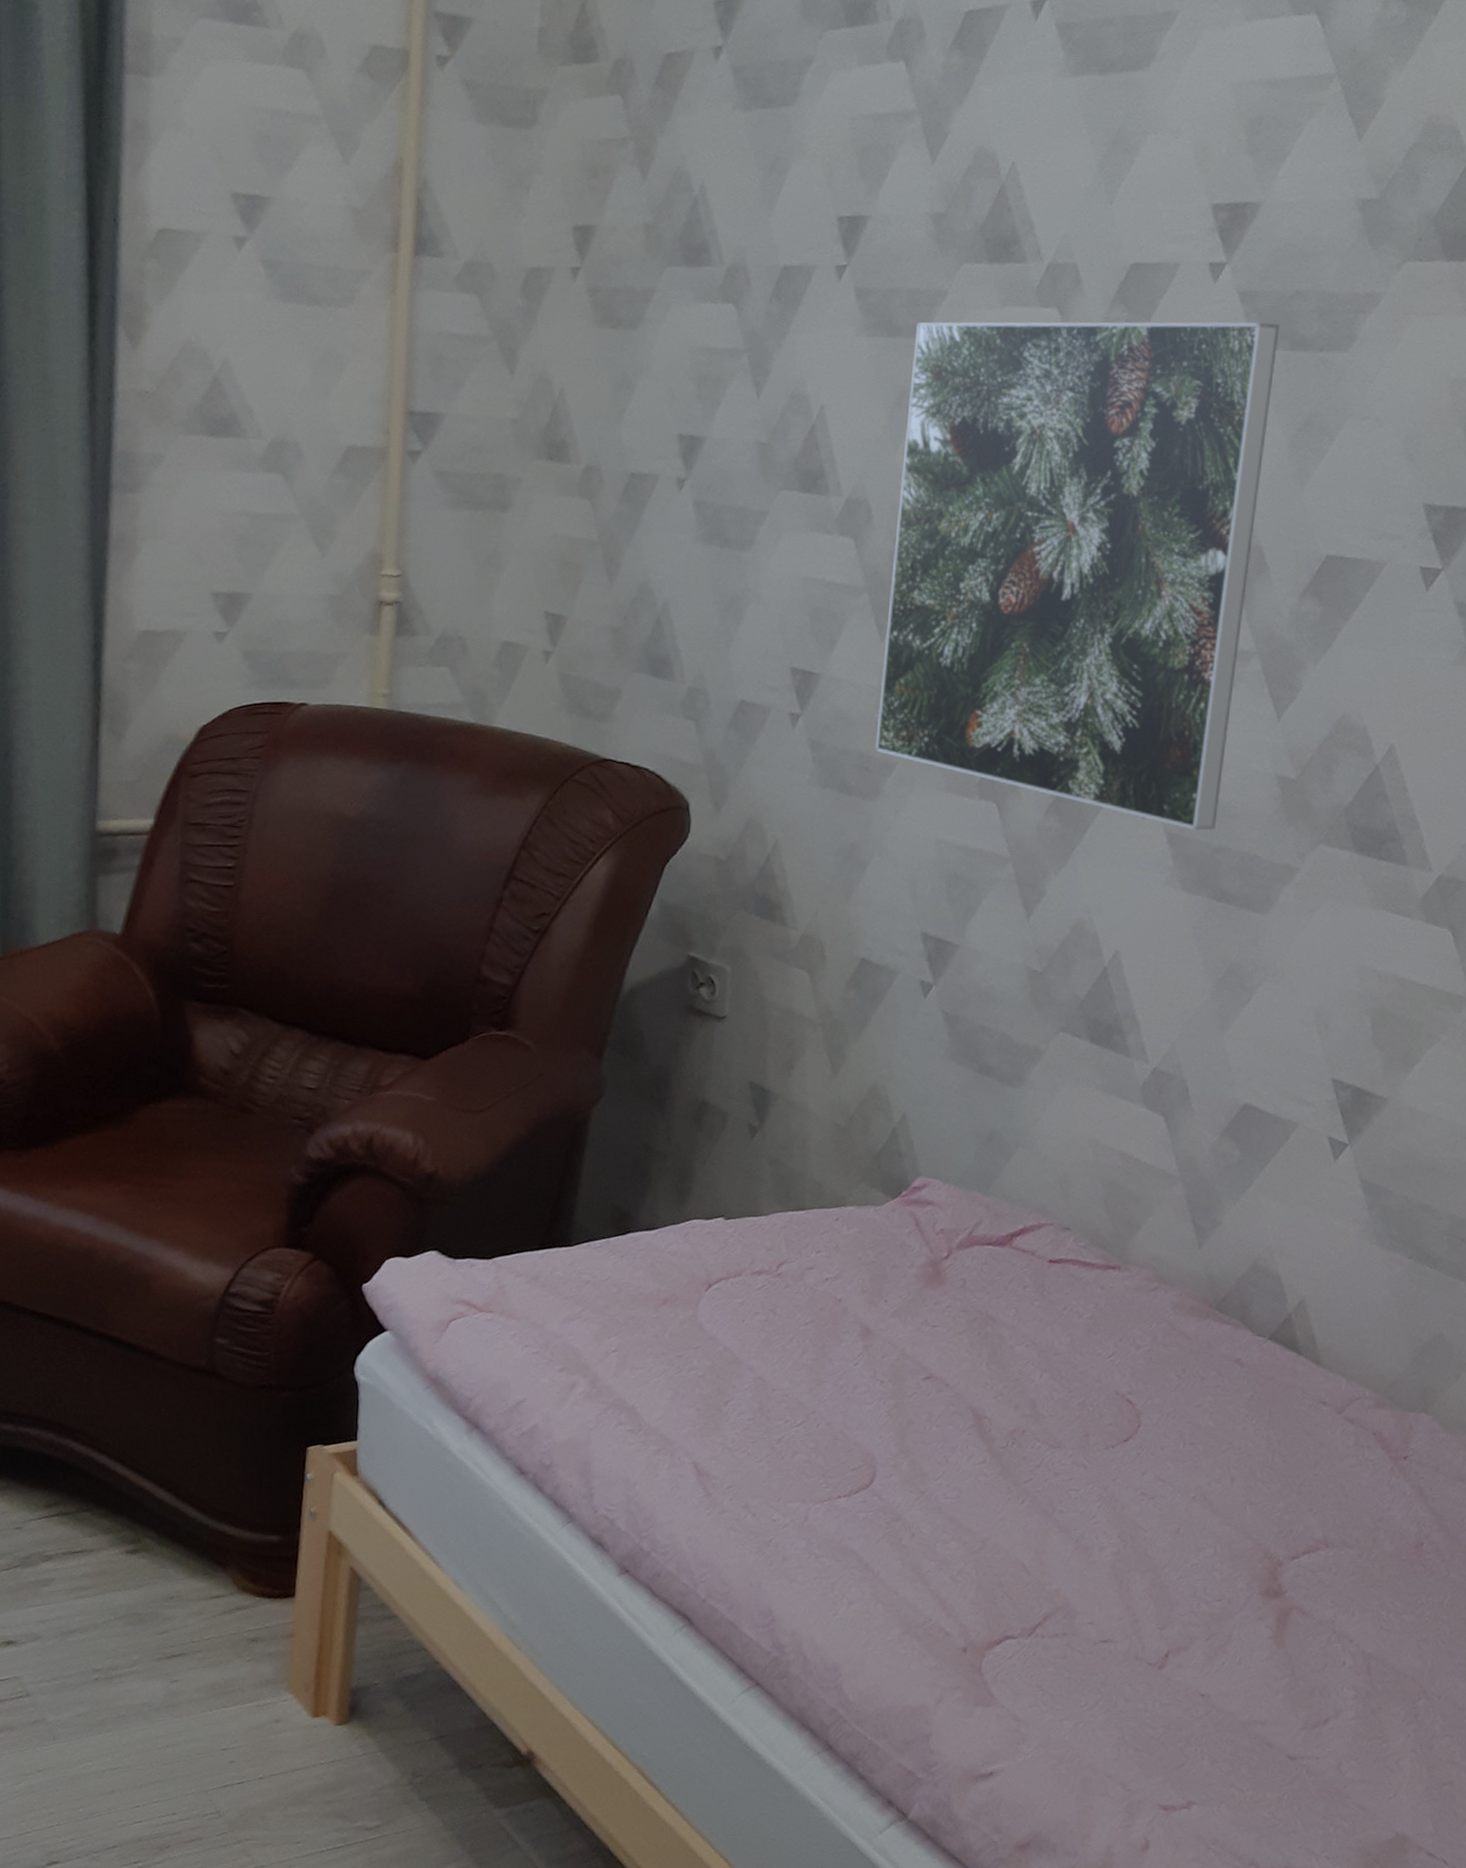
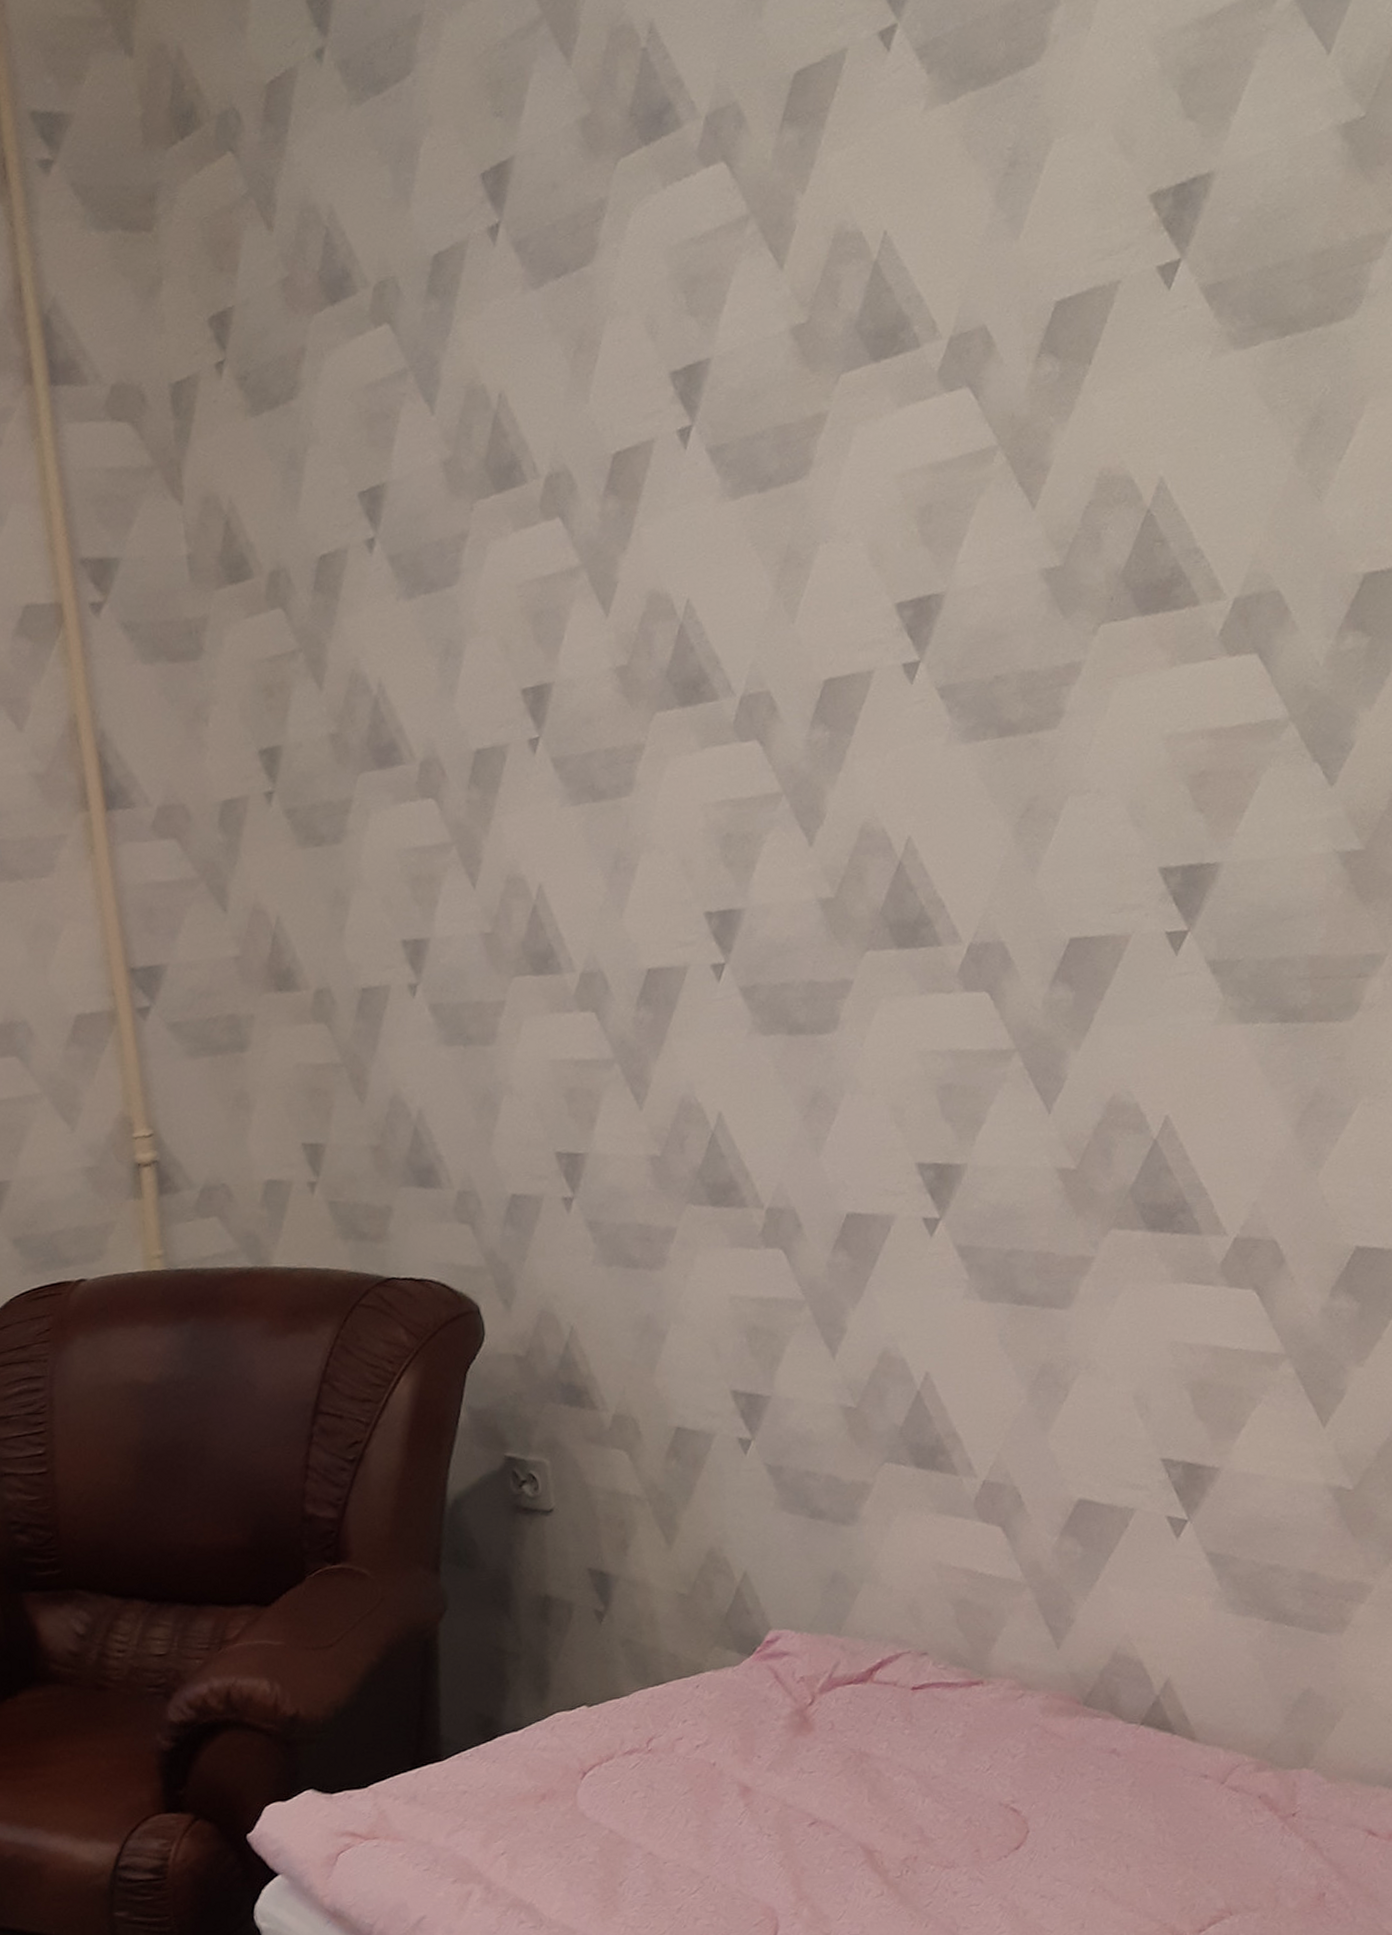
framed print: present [875,321,1280,831] -> none [619,713,1005,1240]

